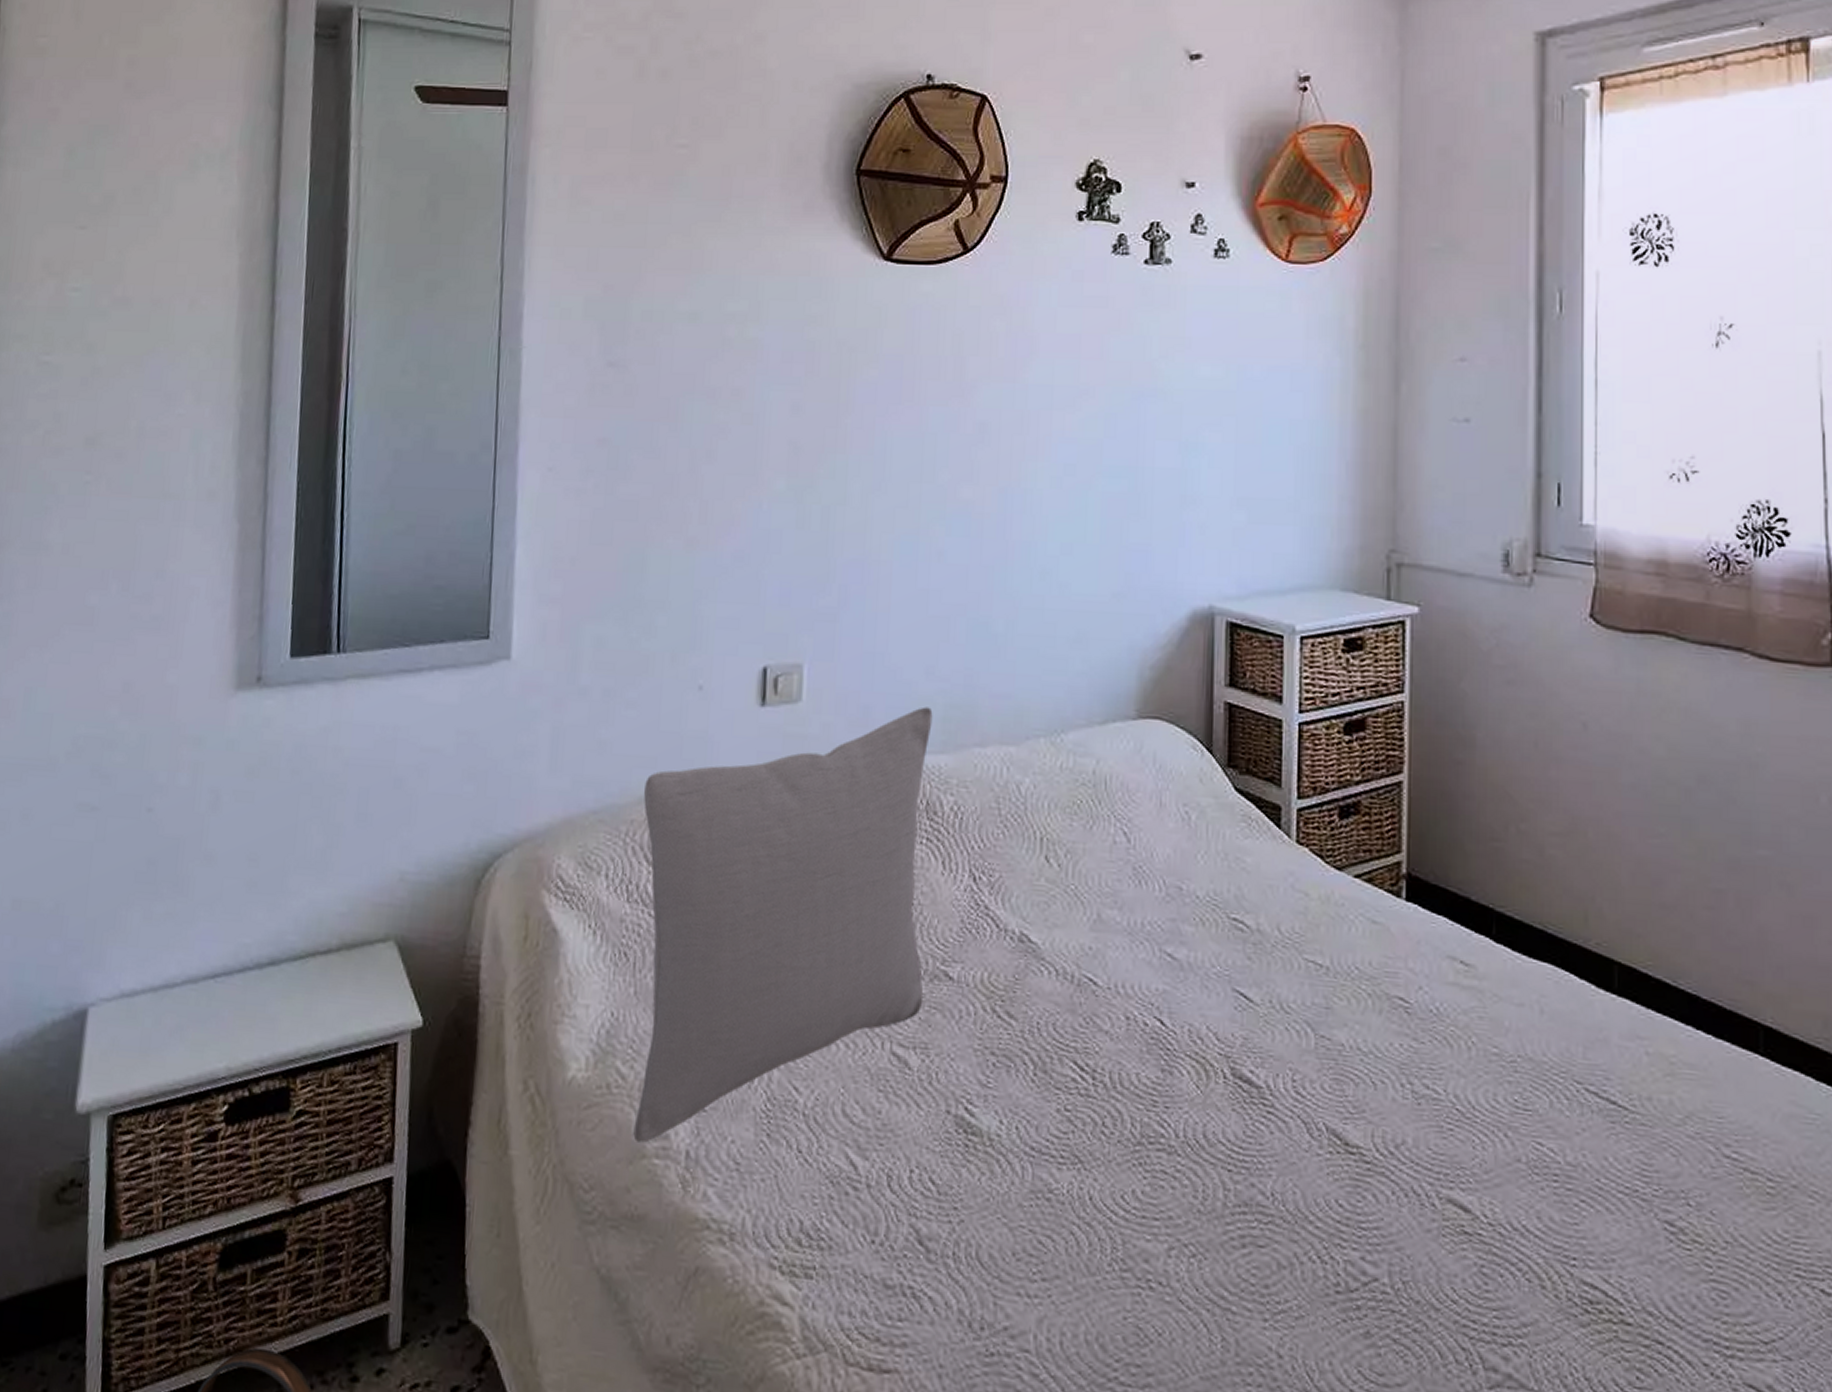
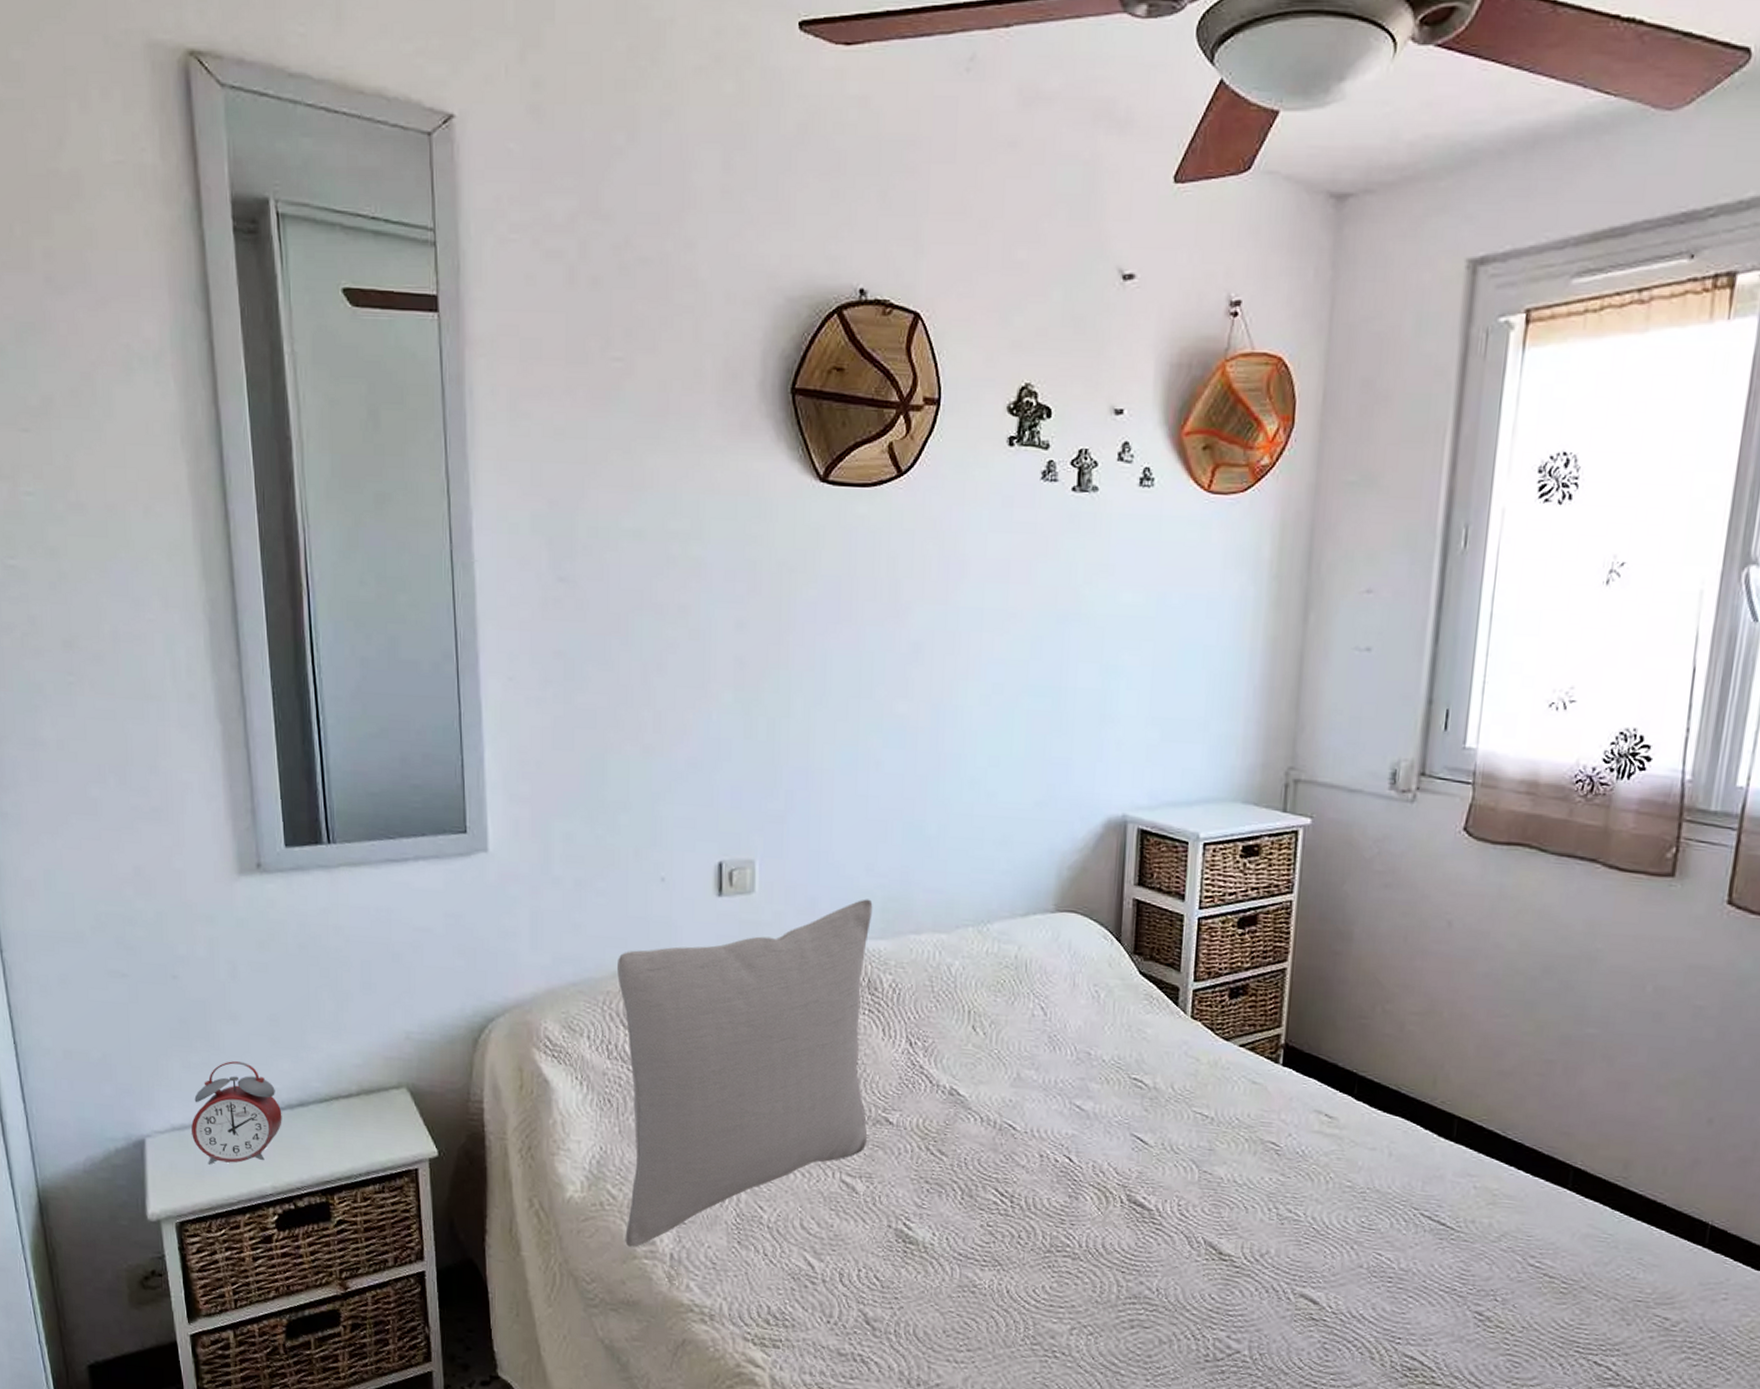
alarm clock: none [142,910,249,1040] -> present [191,1061,282,1165]

